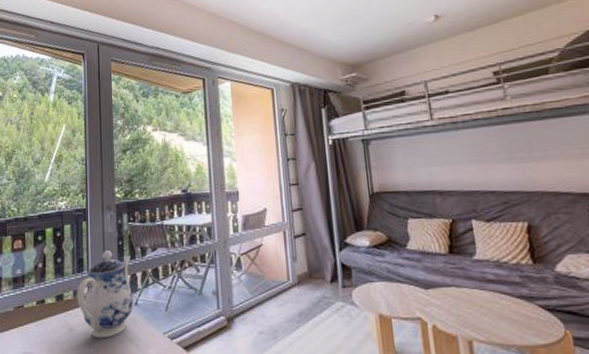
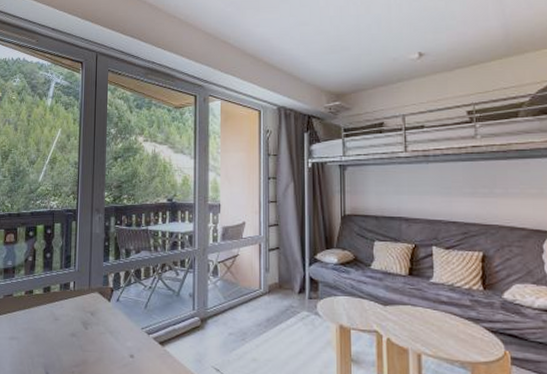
teapot: present [77,250,134,339] -> none [63,250,116,329]

